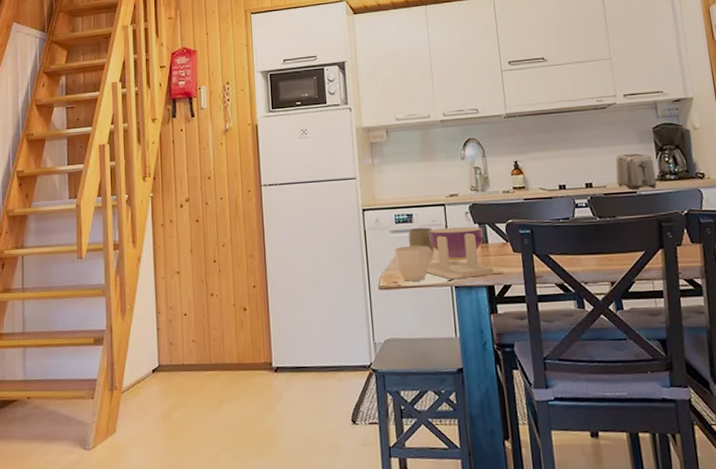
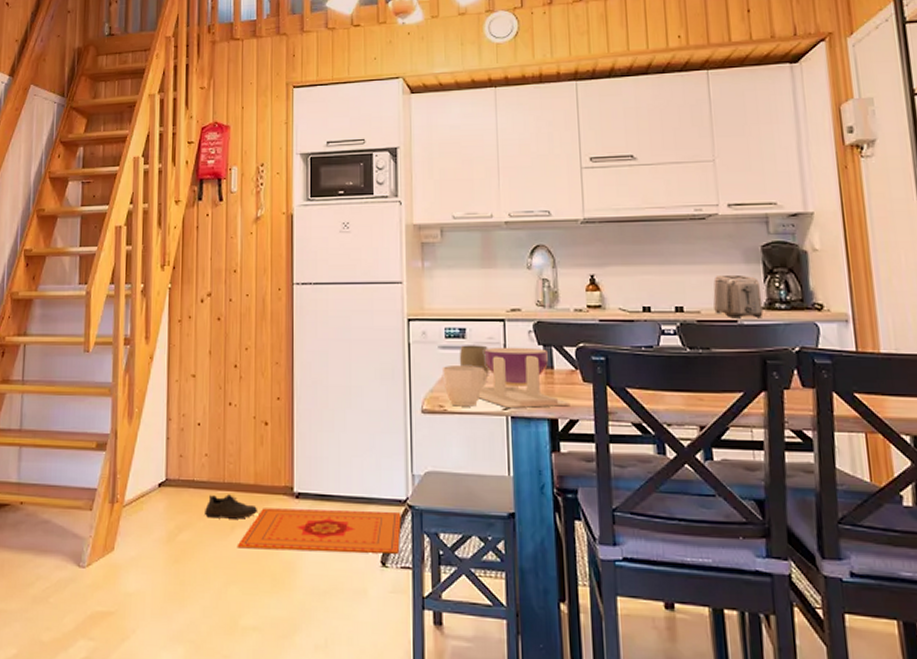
shoe: none [195,374,243,396] -> present [205,494,258,519]
doormat: none [225,375,367,420] -> present [237,508,401,554]

